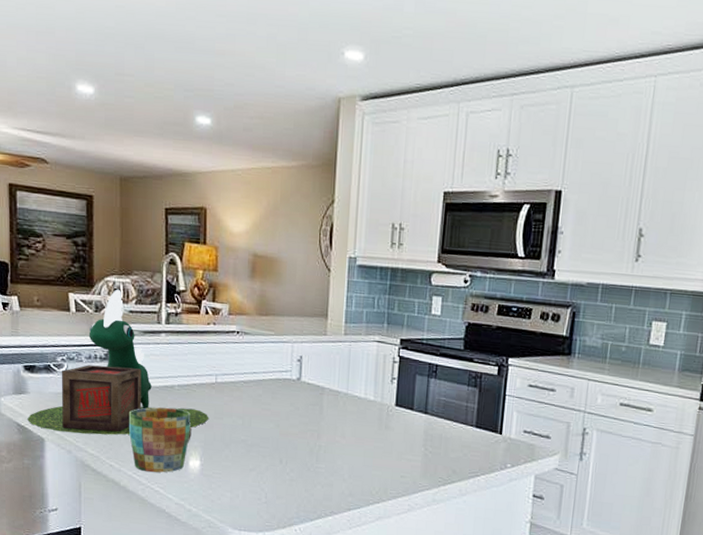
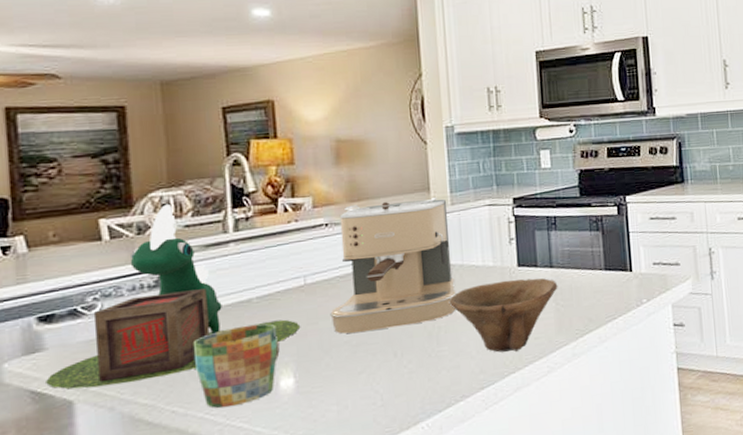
coffee maker: none [233,318,341,439] -> present [330,197,457,334]
bowl: none [331,415,429,484] -> present [449,278,558,353]

